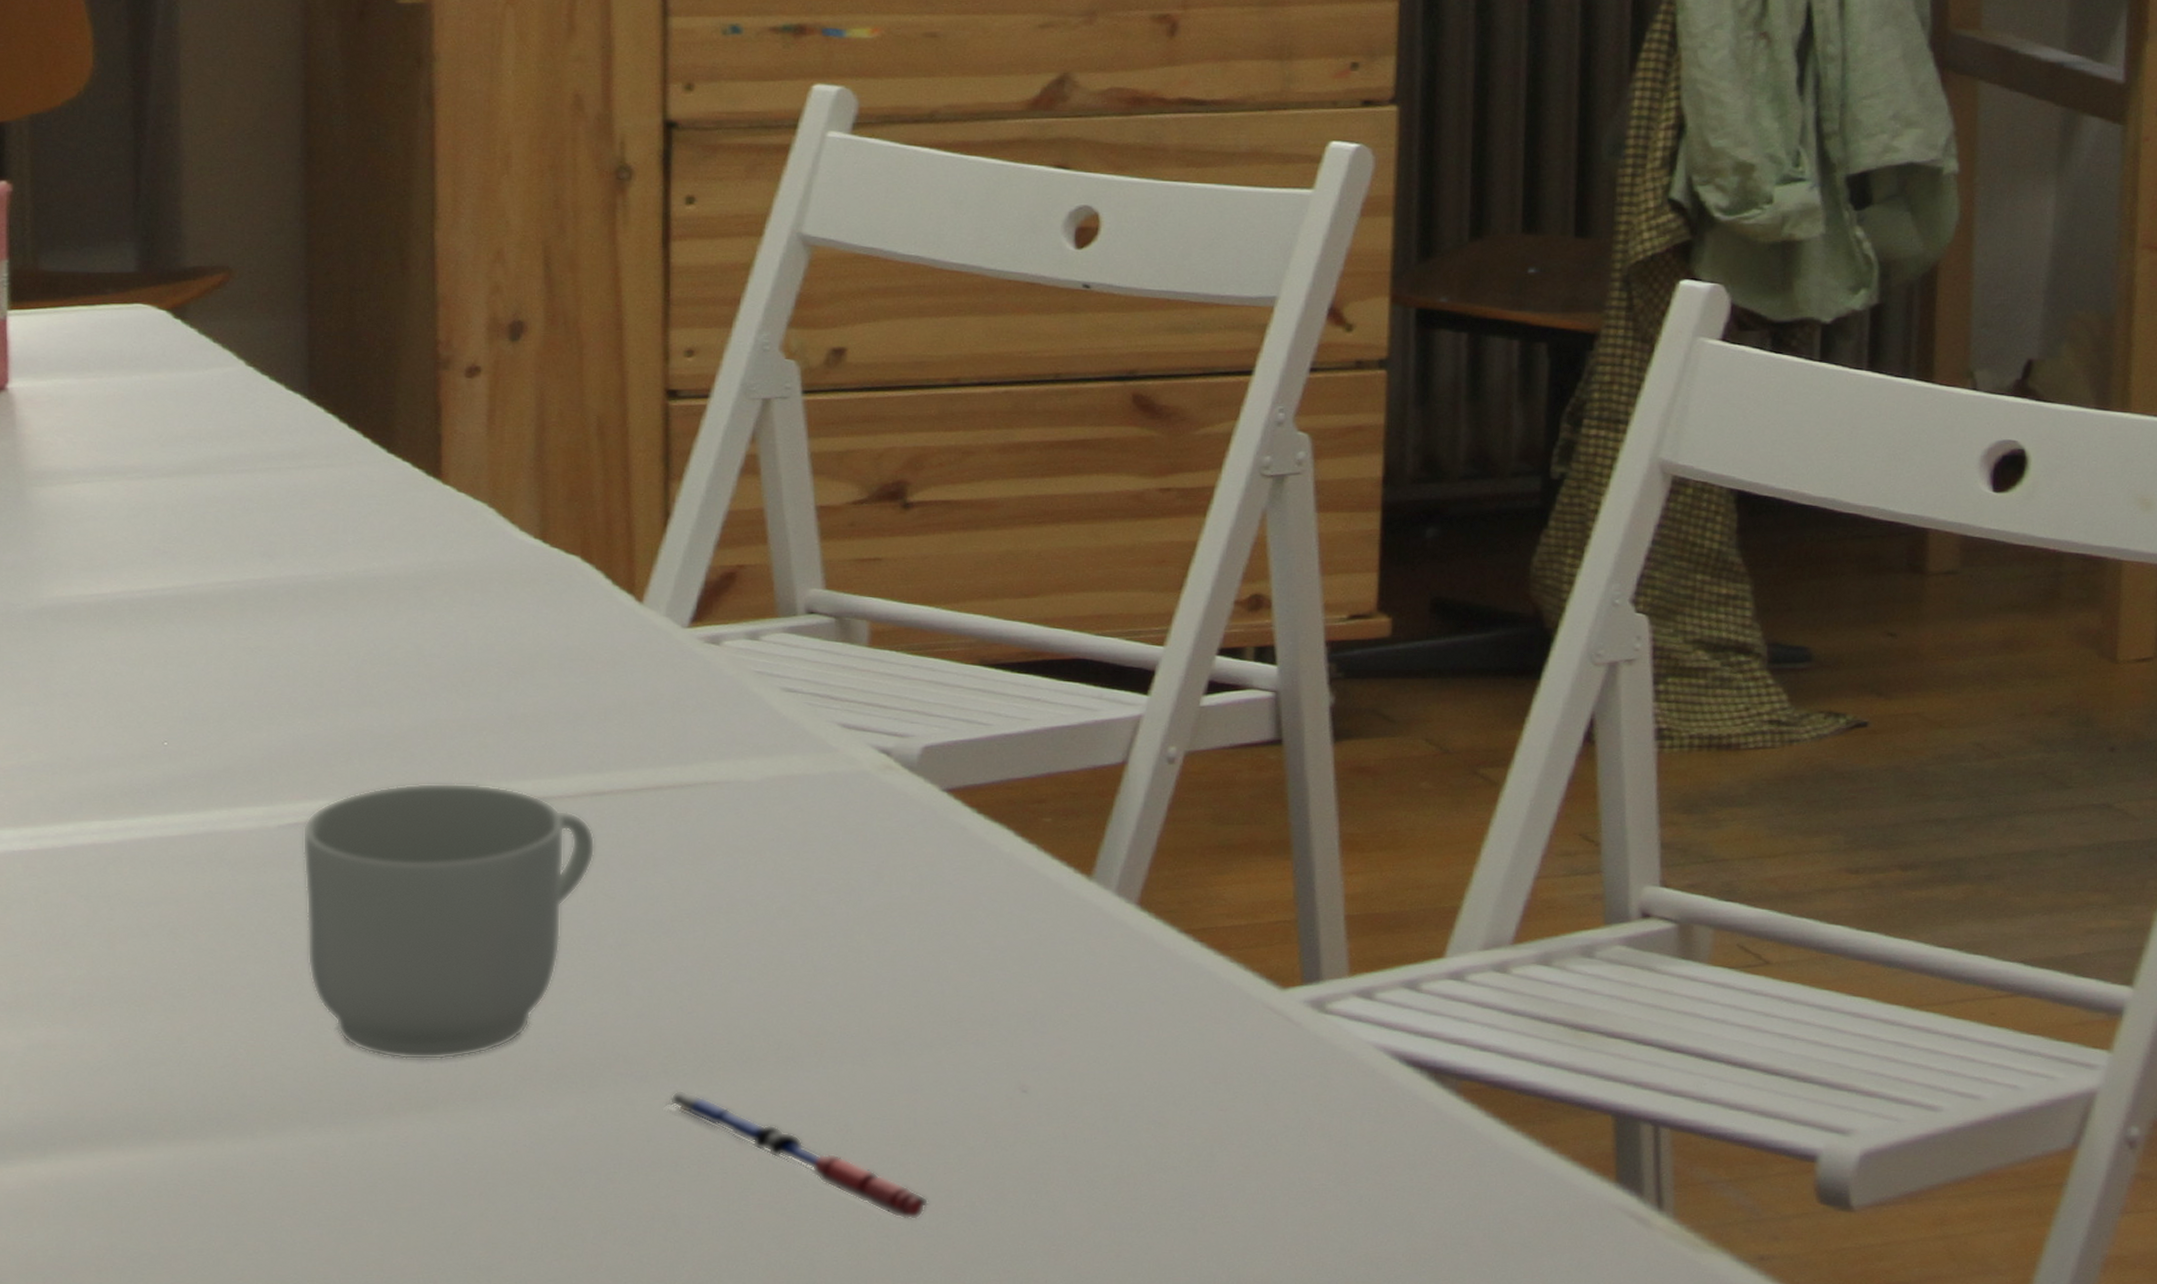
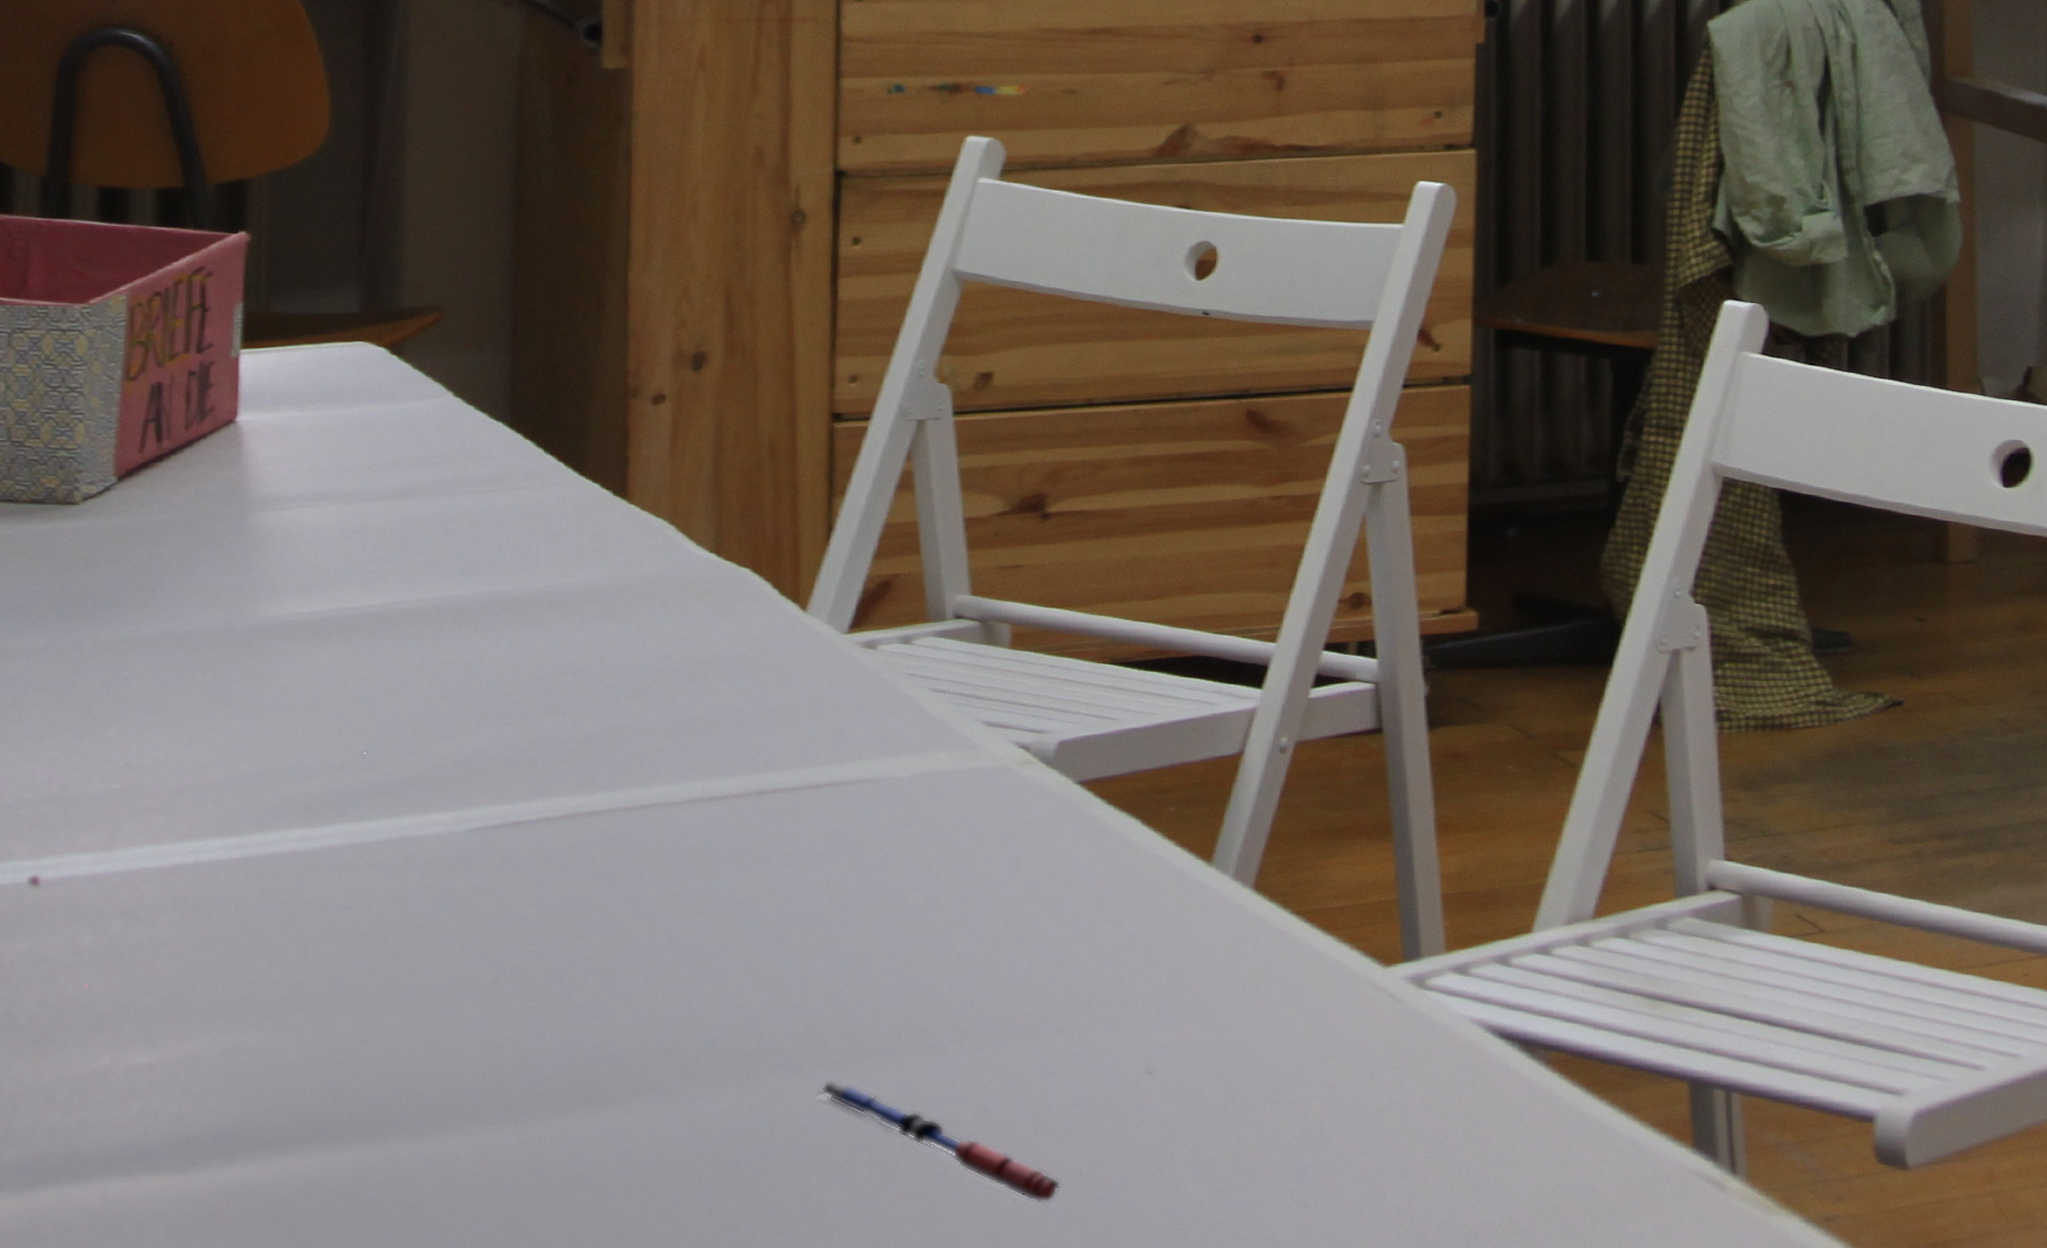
mug: present [302,783,595,1060] -> none [487,785,758,1056]

